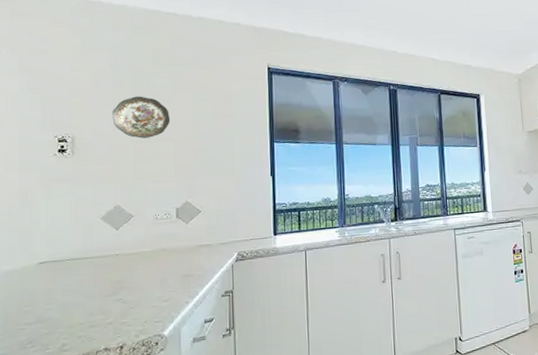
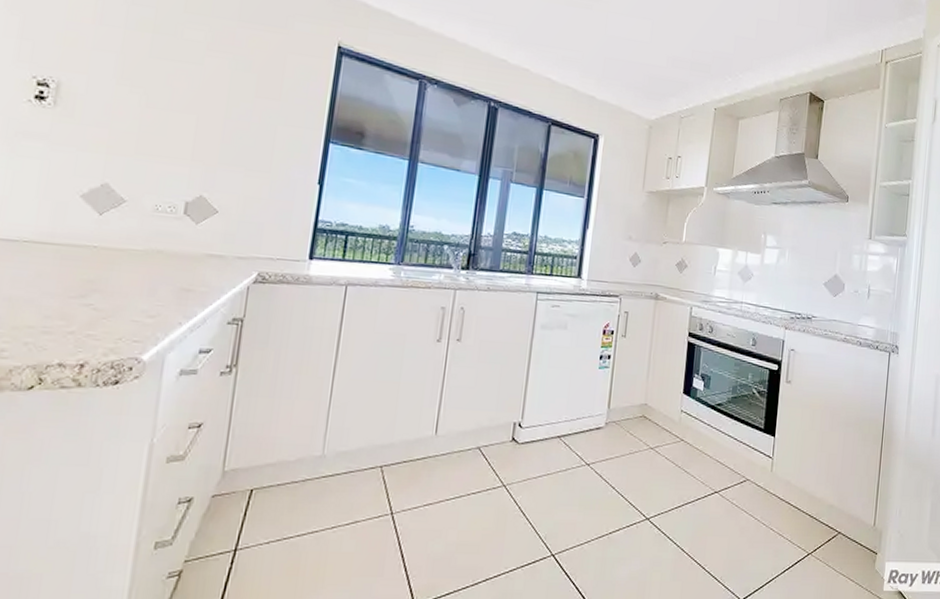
decorative plate: present [112,96,171,139] -> none [117,46,198,105]

